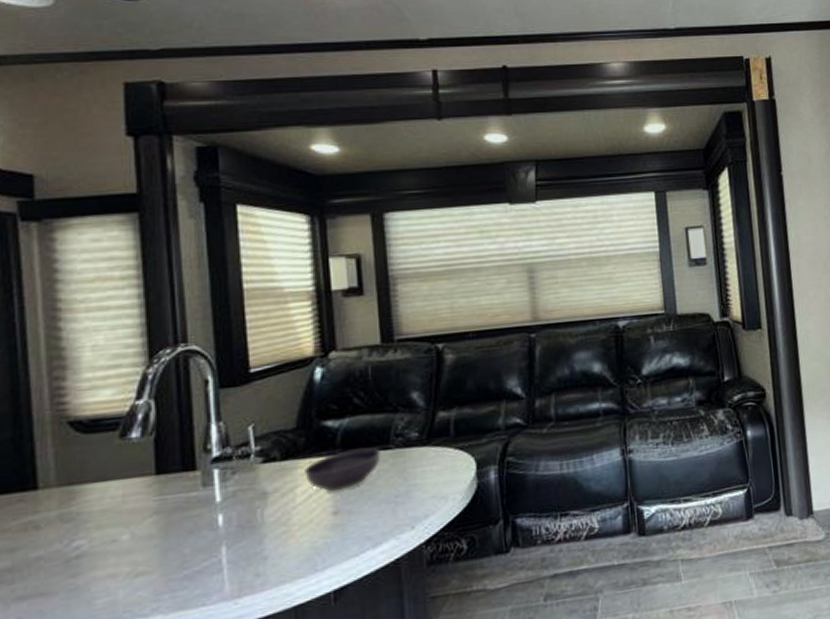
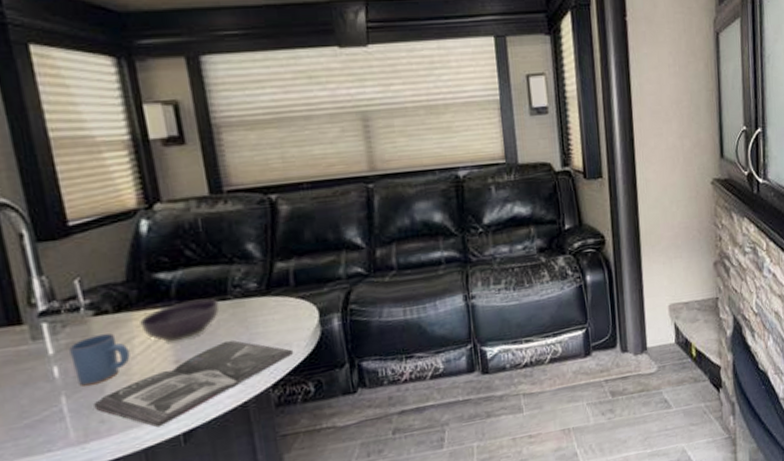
mug: none [236,481,292,536] -> present [69,333,130,386]
magazine: none [251,491,449,584] -> present [94,339,294,428]

